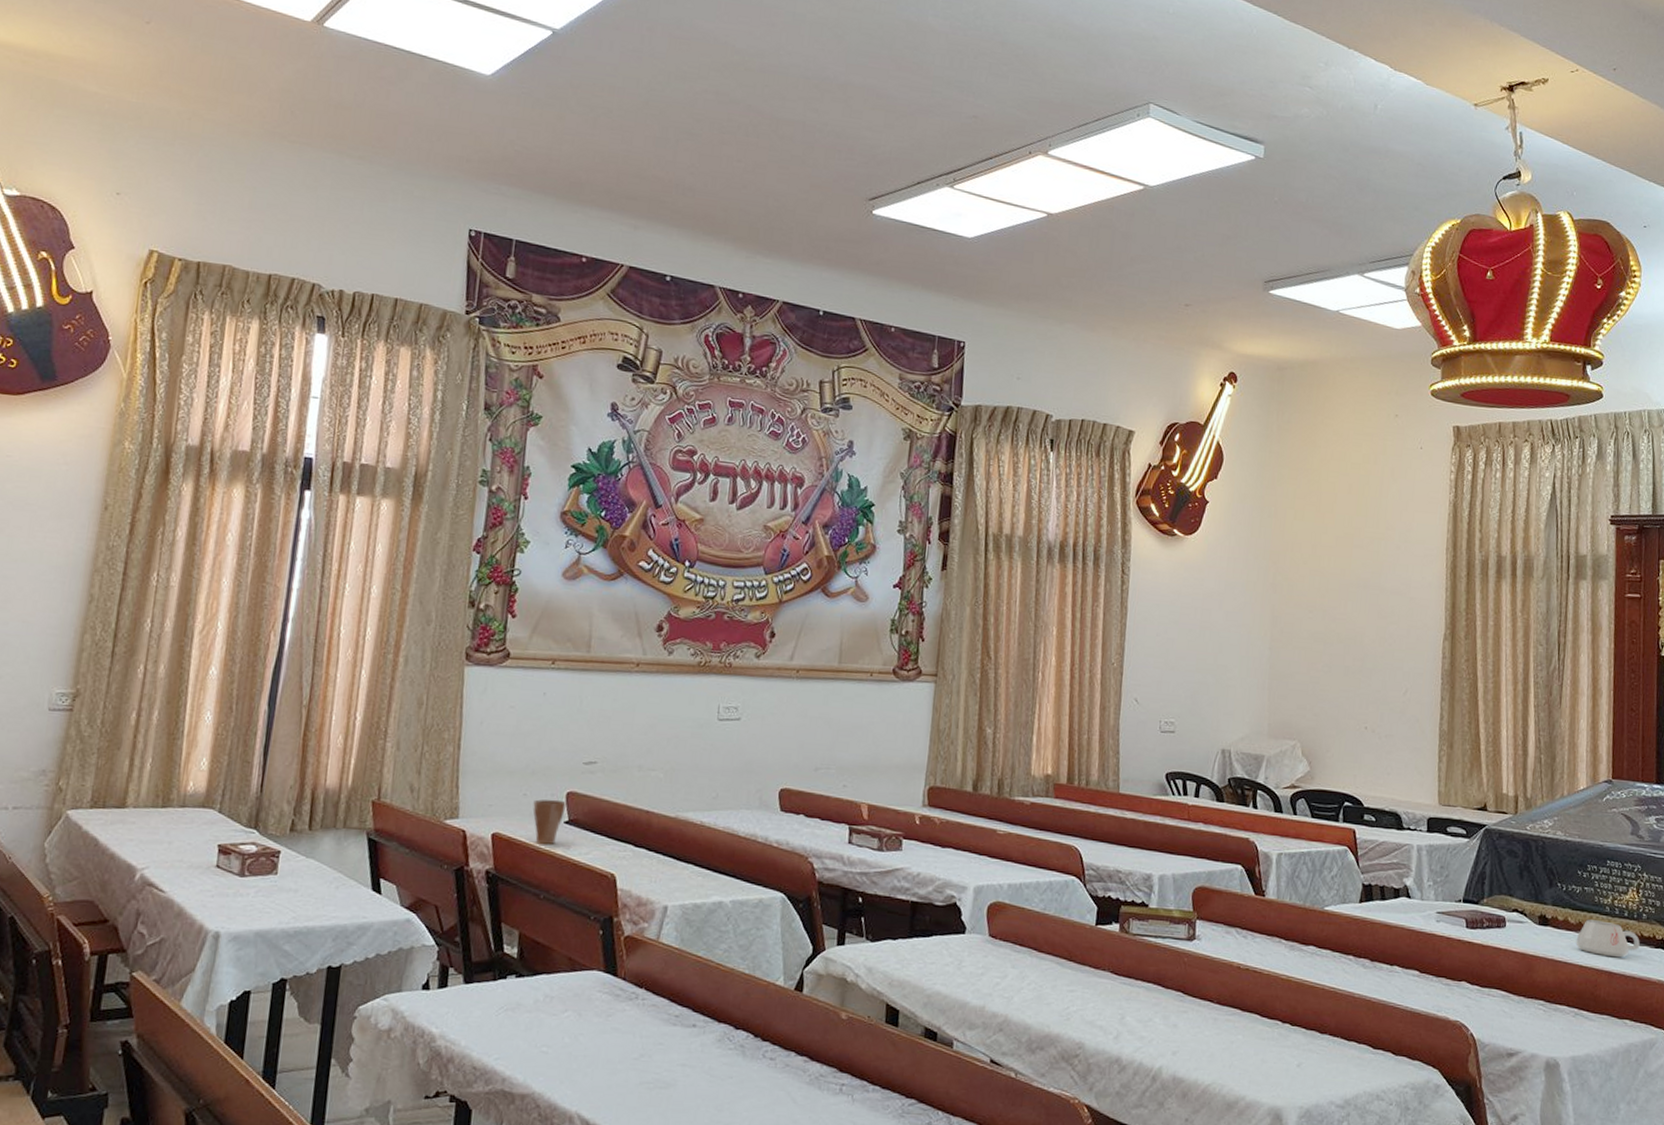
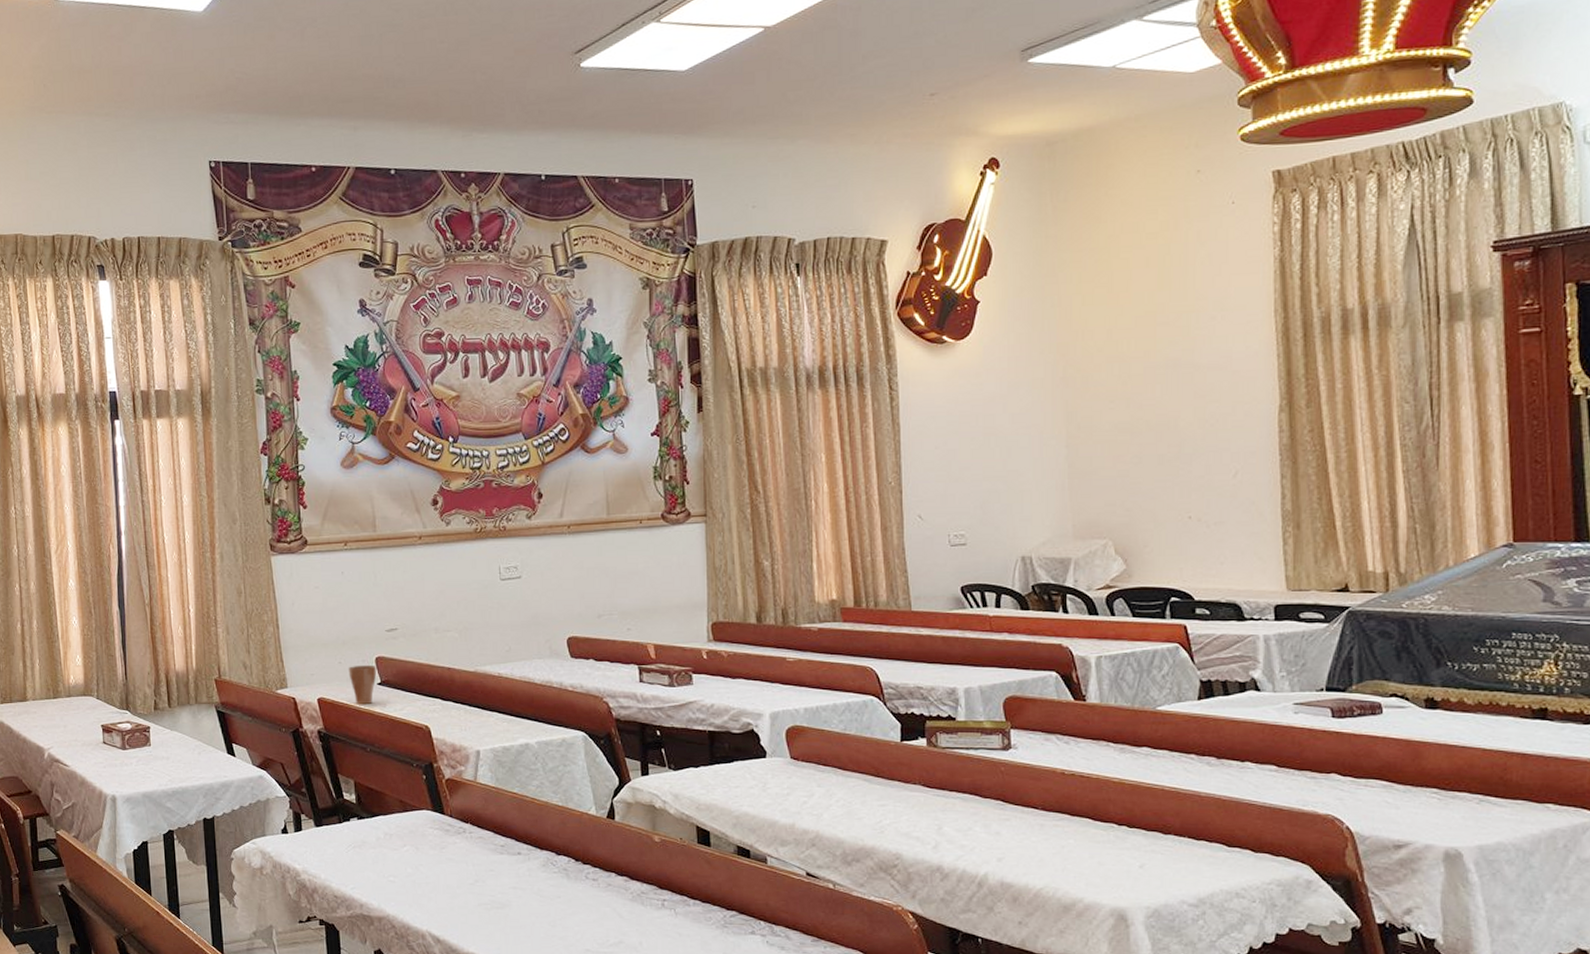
cup: present [1576,919,1640,958] -> none [1475,699,1562,738]

